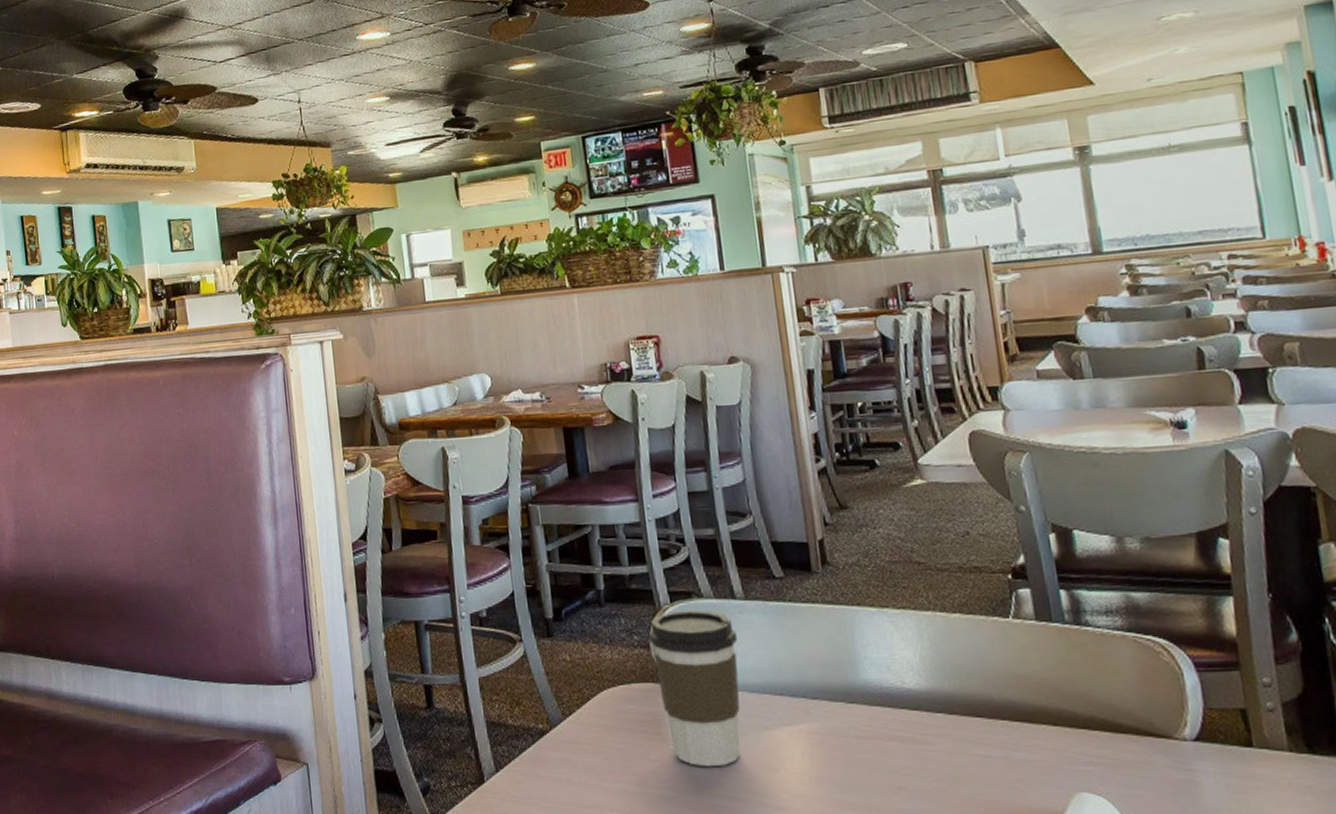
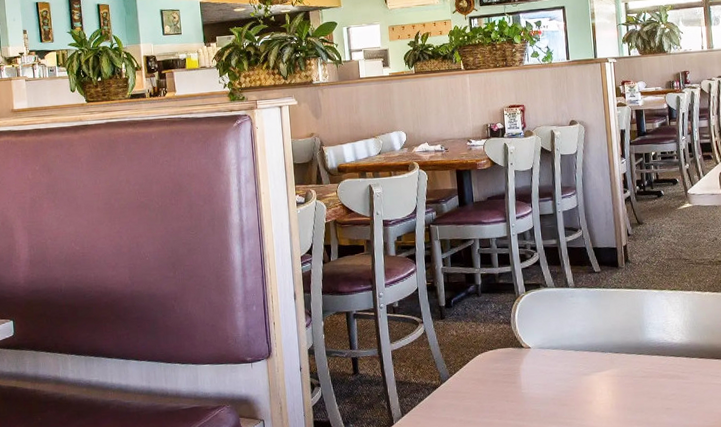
coffee cup: present [648,609,741,767] -> none [510,296,569,403]

